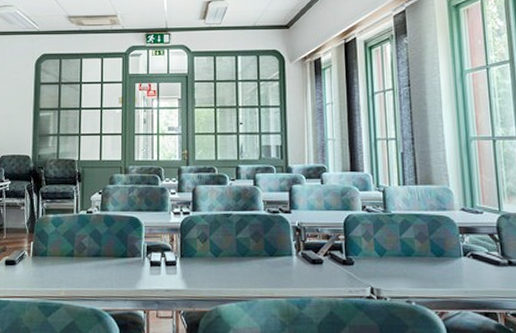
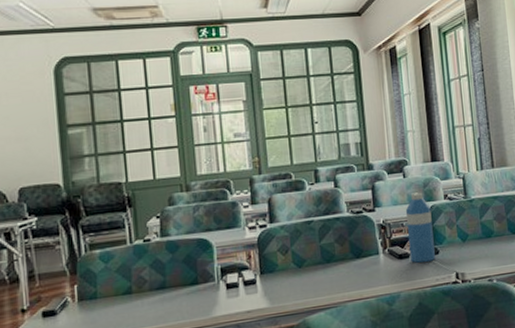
water bottle: none [321,200,350,271] -> present [405,192,435,263]

